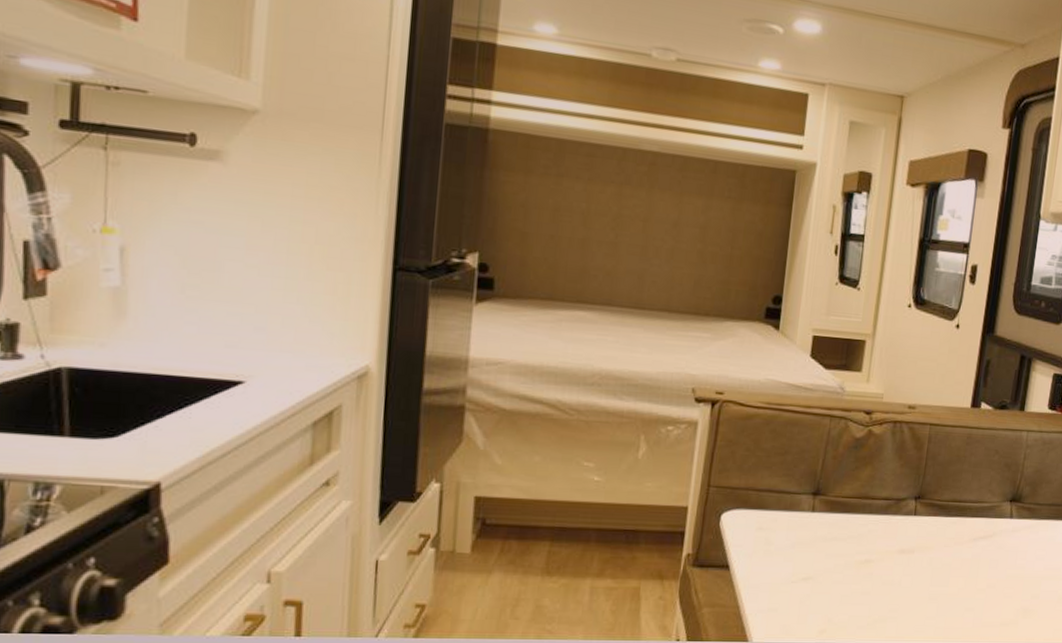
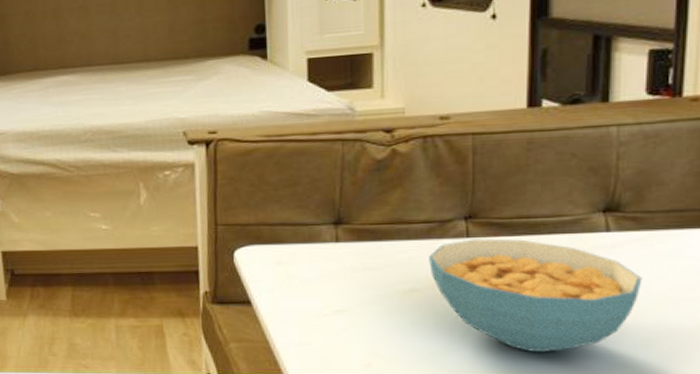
cereal bowl: none [883,517,1029,621] -> present [429,238,643,353]

